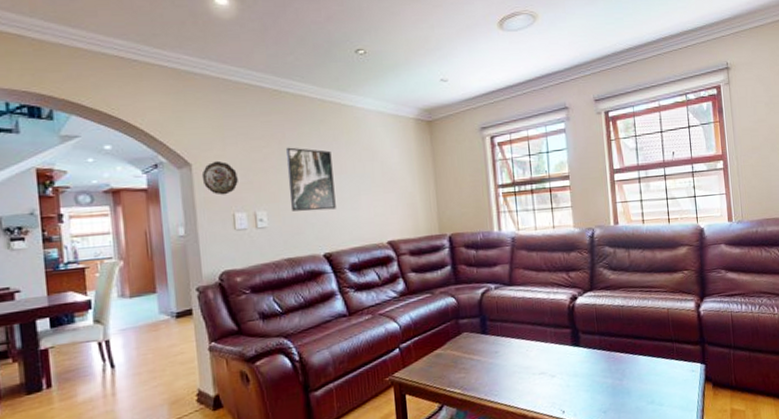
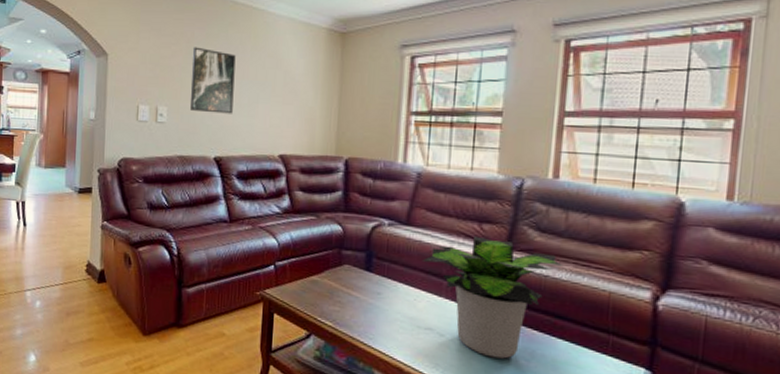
decorative plate: present [201,160,238,195] -> none [115,53,146,87]
potted plant: none [528,283,633,385] -> present [423,236,564,359]

